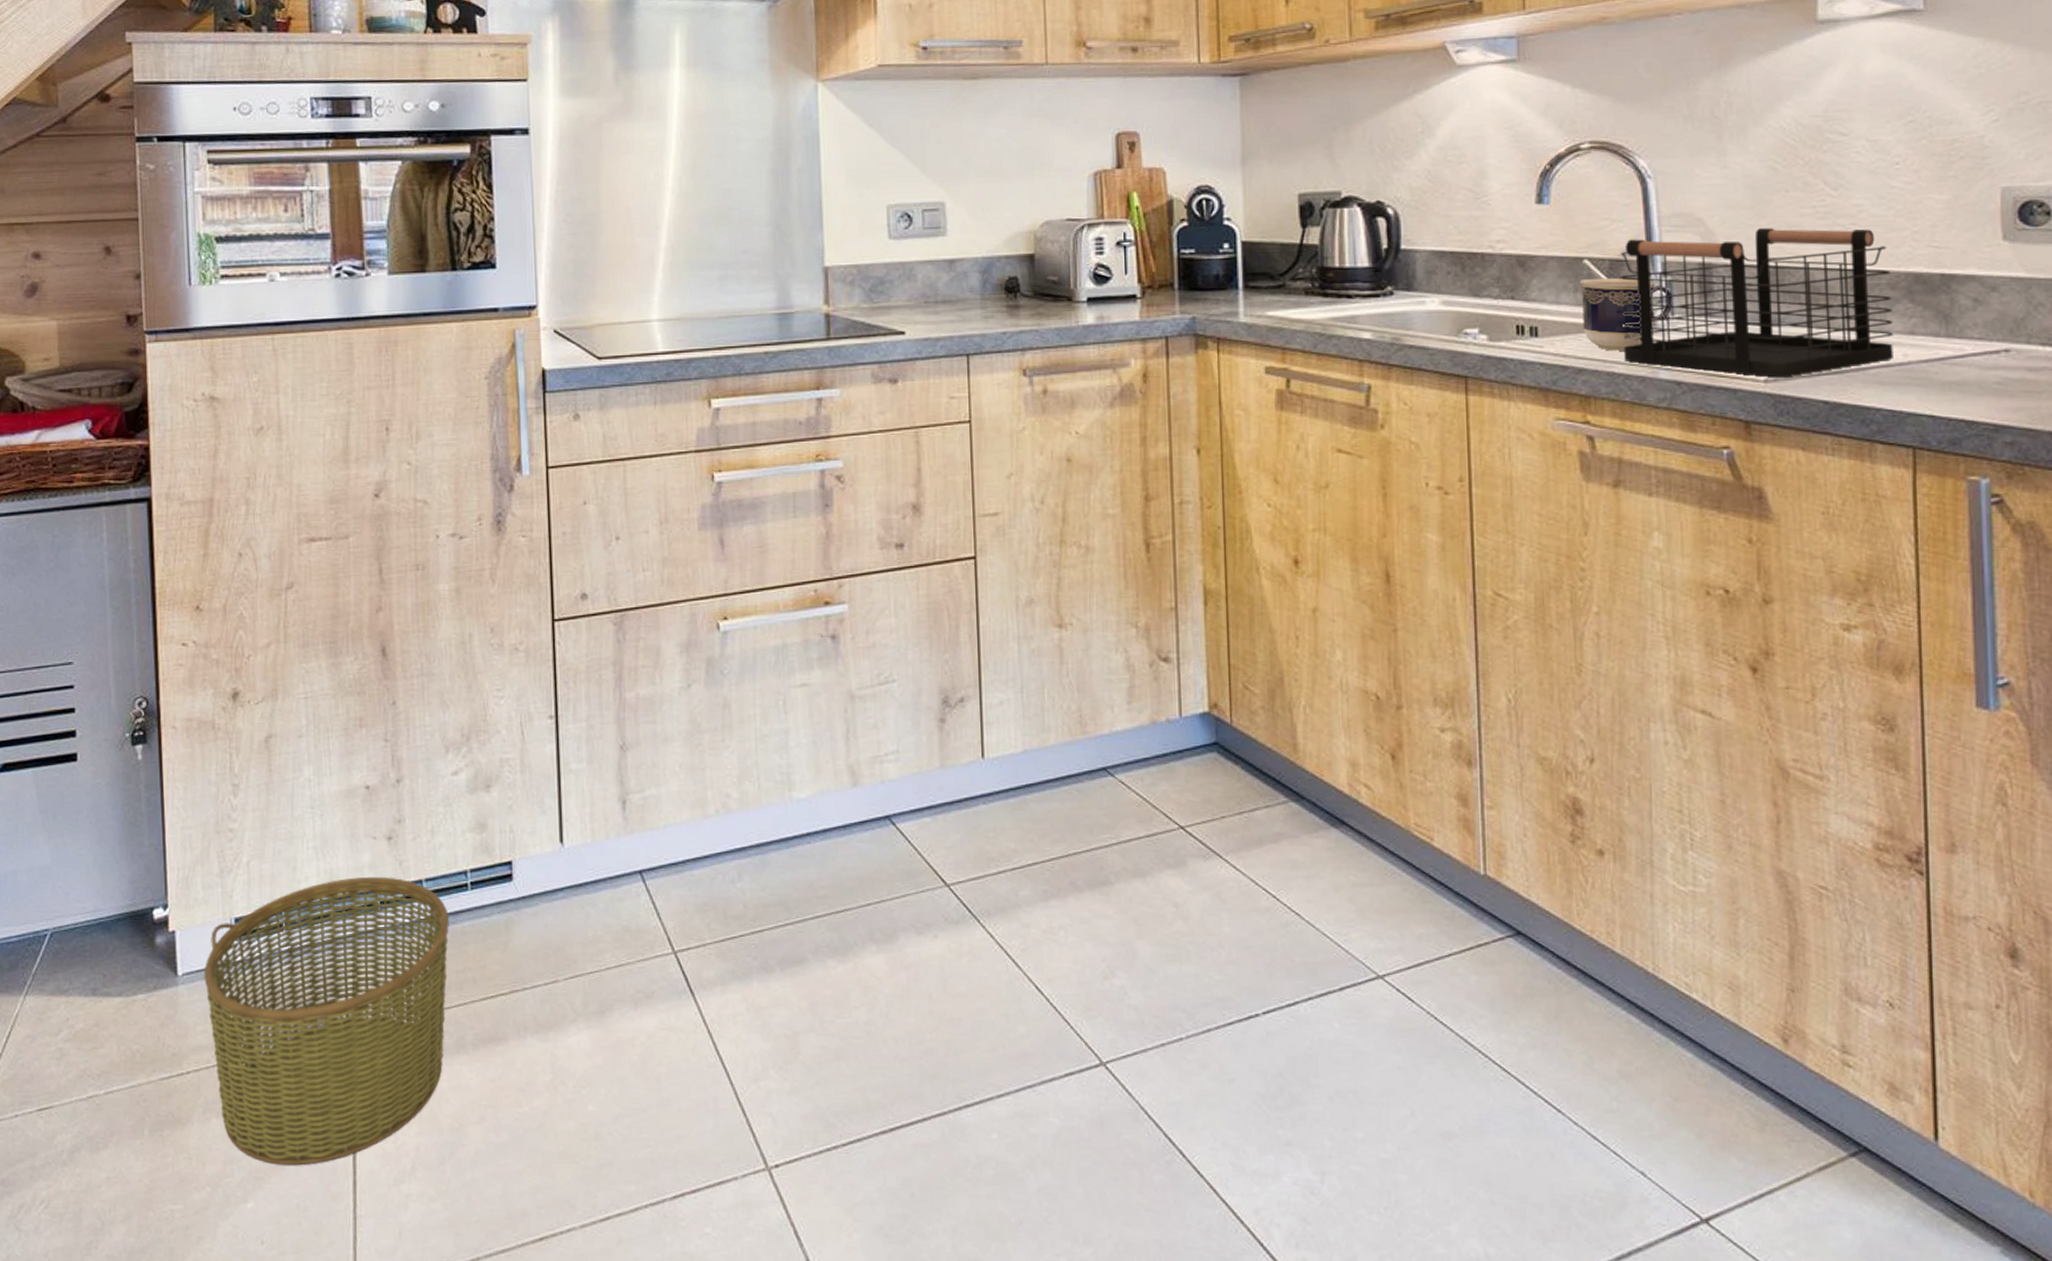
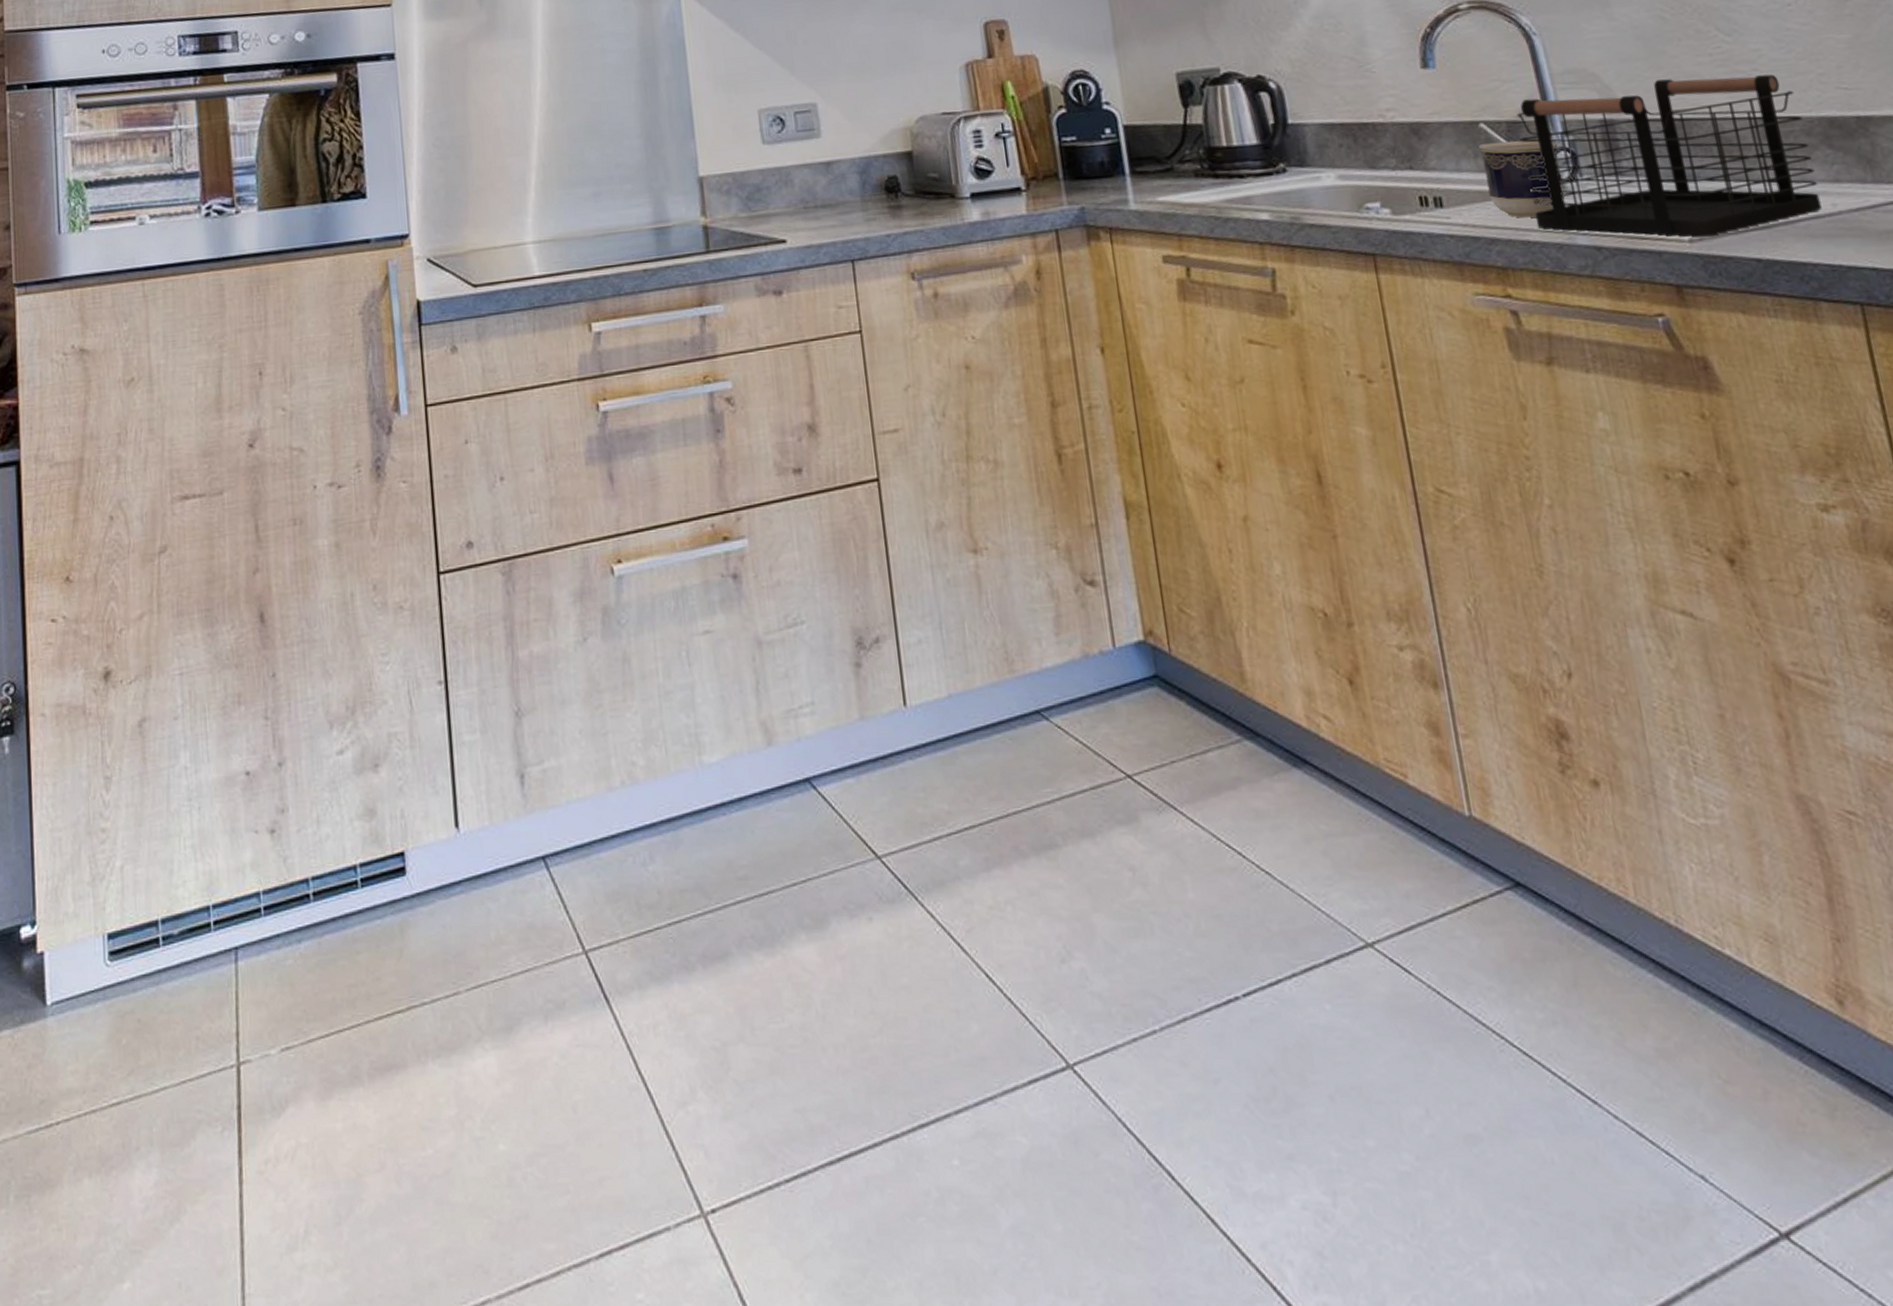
basket: present [204,876,449,1166] -> none [74,876,339,1234]

